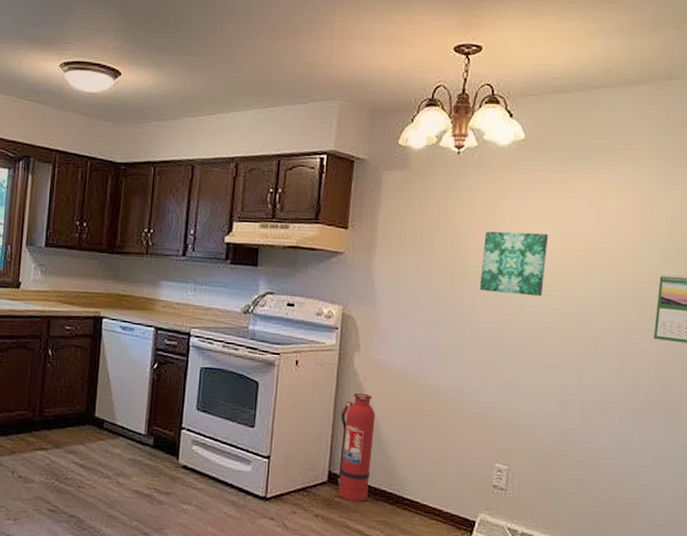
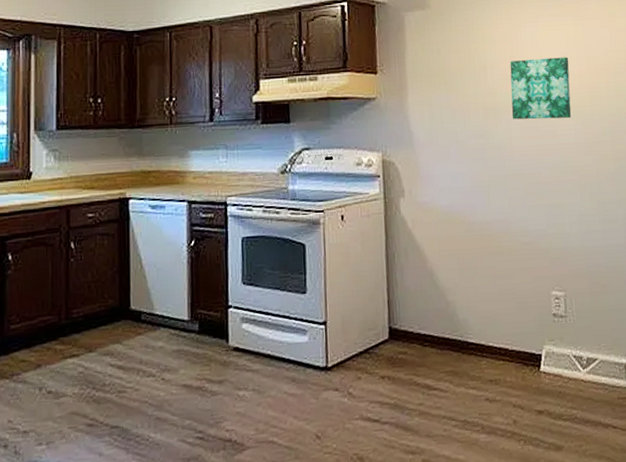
fire extinguisher: present [338,393,375,501] -> none [394,239,432,355]

